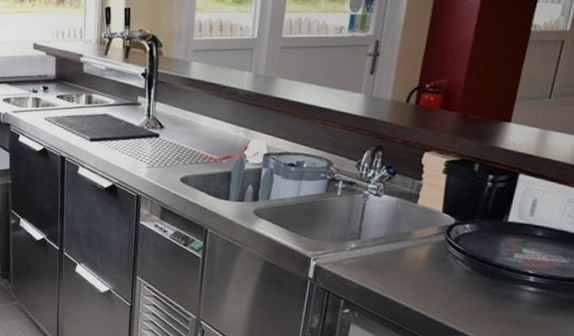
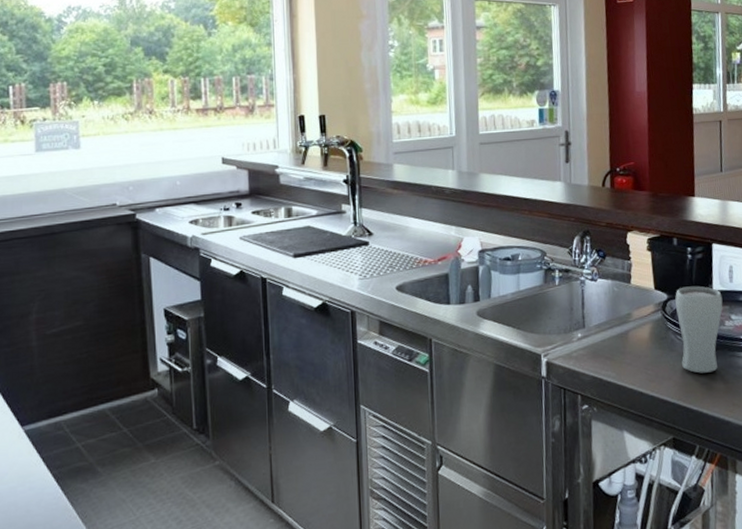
drinking glass: none [456,214,518,300] -> present [675,286,723,374]

